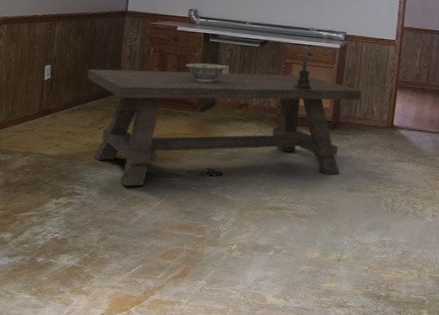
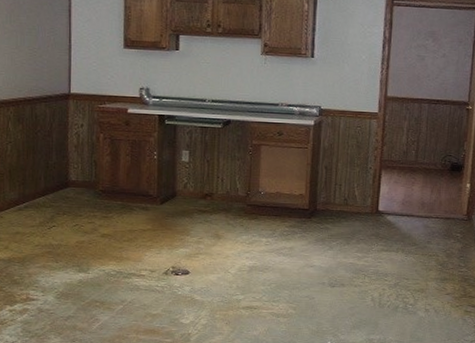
dining table: present [87,68,362,187] -> none [32,158,342,290]
decorative bowl: present [185,63,226,83] -> none [140,149,186,171]
candle holder: present [289,44,316,92] -> none [257,122,289,176]

